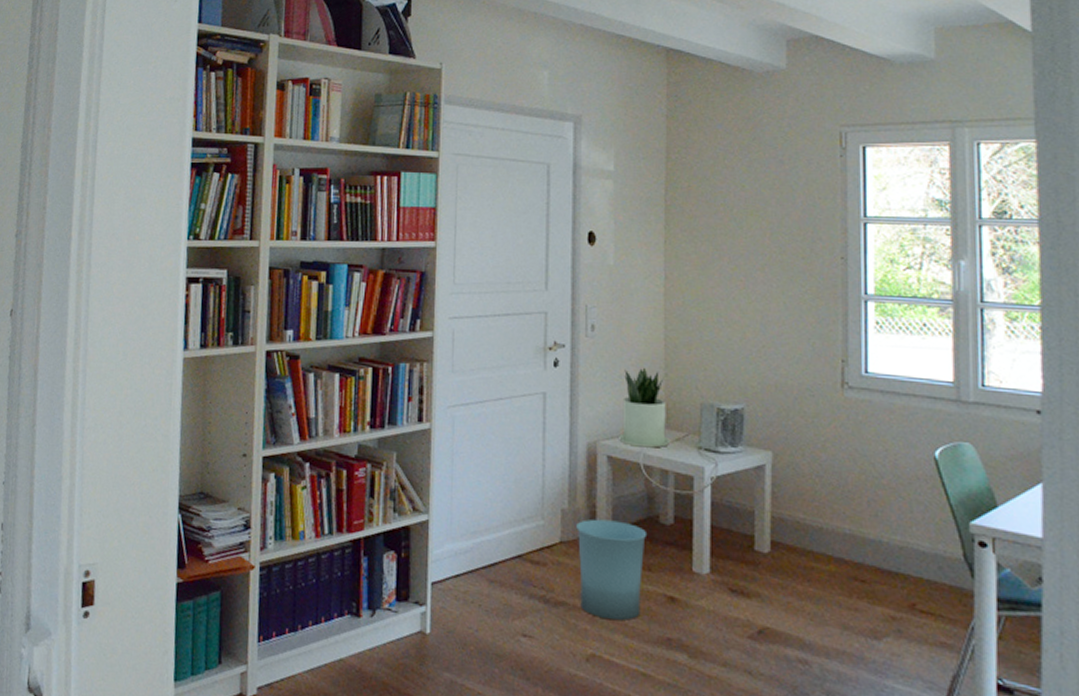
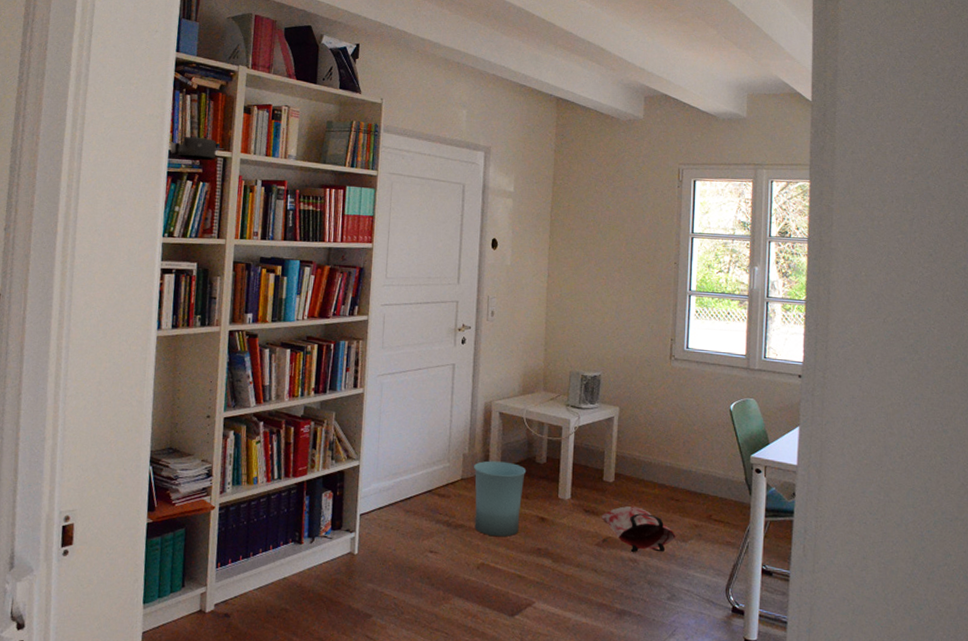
alarm clock: none [192,121,255,148] -> present [169,137,224,161]
planter: present [617,367,671,448] -> none [507,344,547,406]
bag: none [754,585,866,653] -> present [601,505,677,552]

